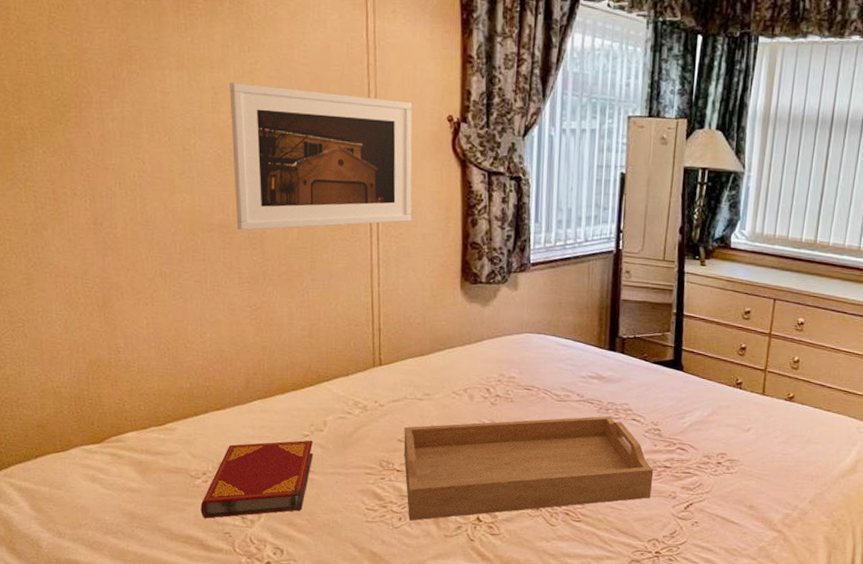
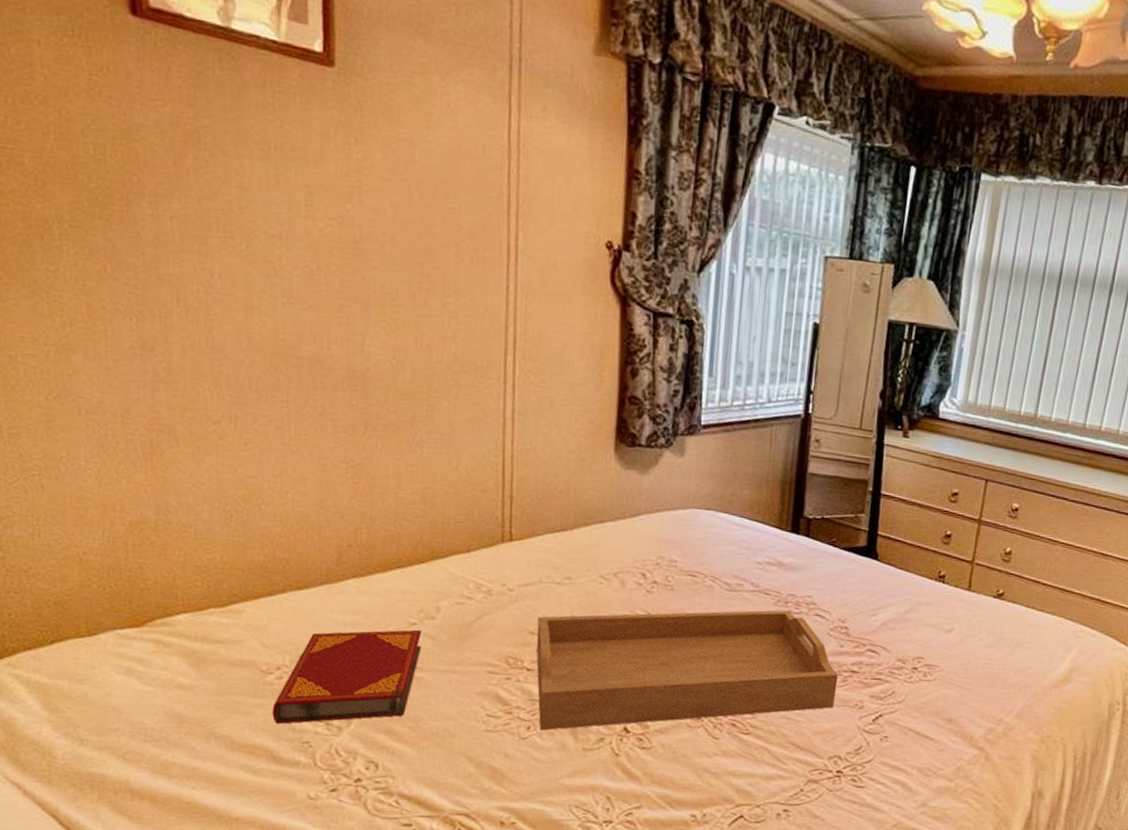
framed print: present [229,83,412,231] -> none [329,182,562,368]

